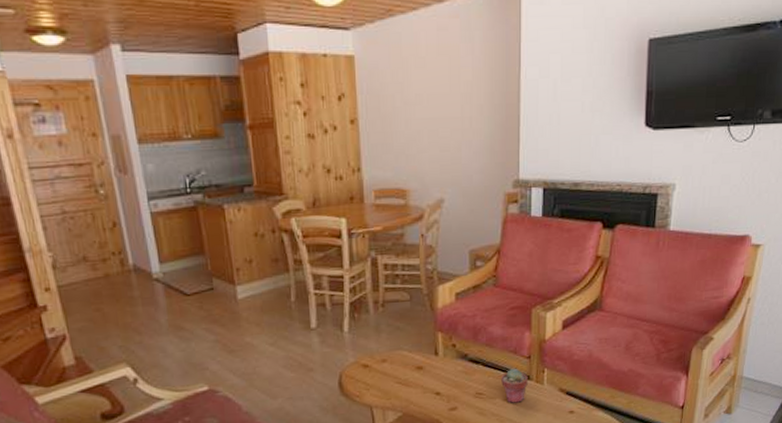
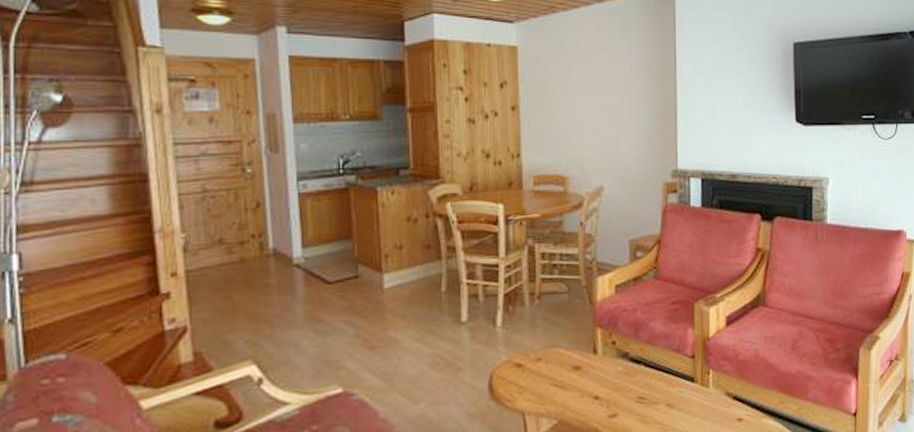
potted succulent: present [501,368,528,403] -> none [664,368,693,409]

